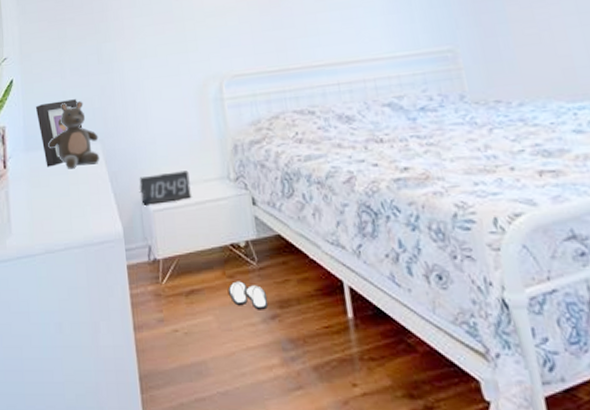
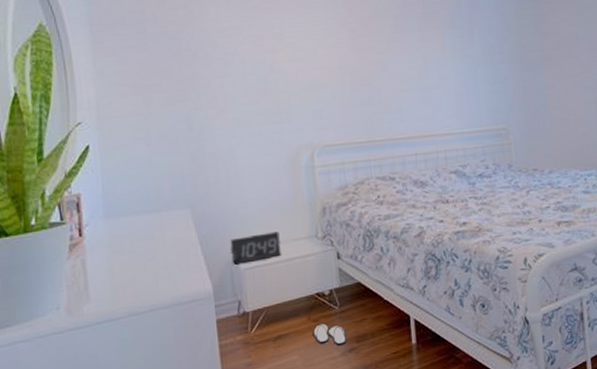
picture frame: present [35,99,83,167] -> none [116,166,171,234]
stuffed bear: present [48,101,99,169] -> none [131,168,189,235]

